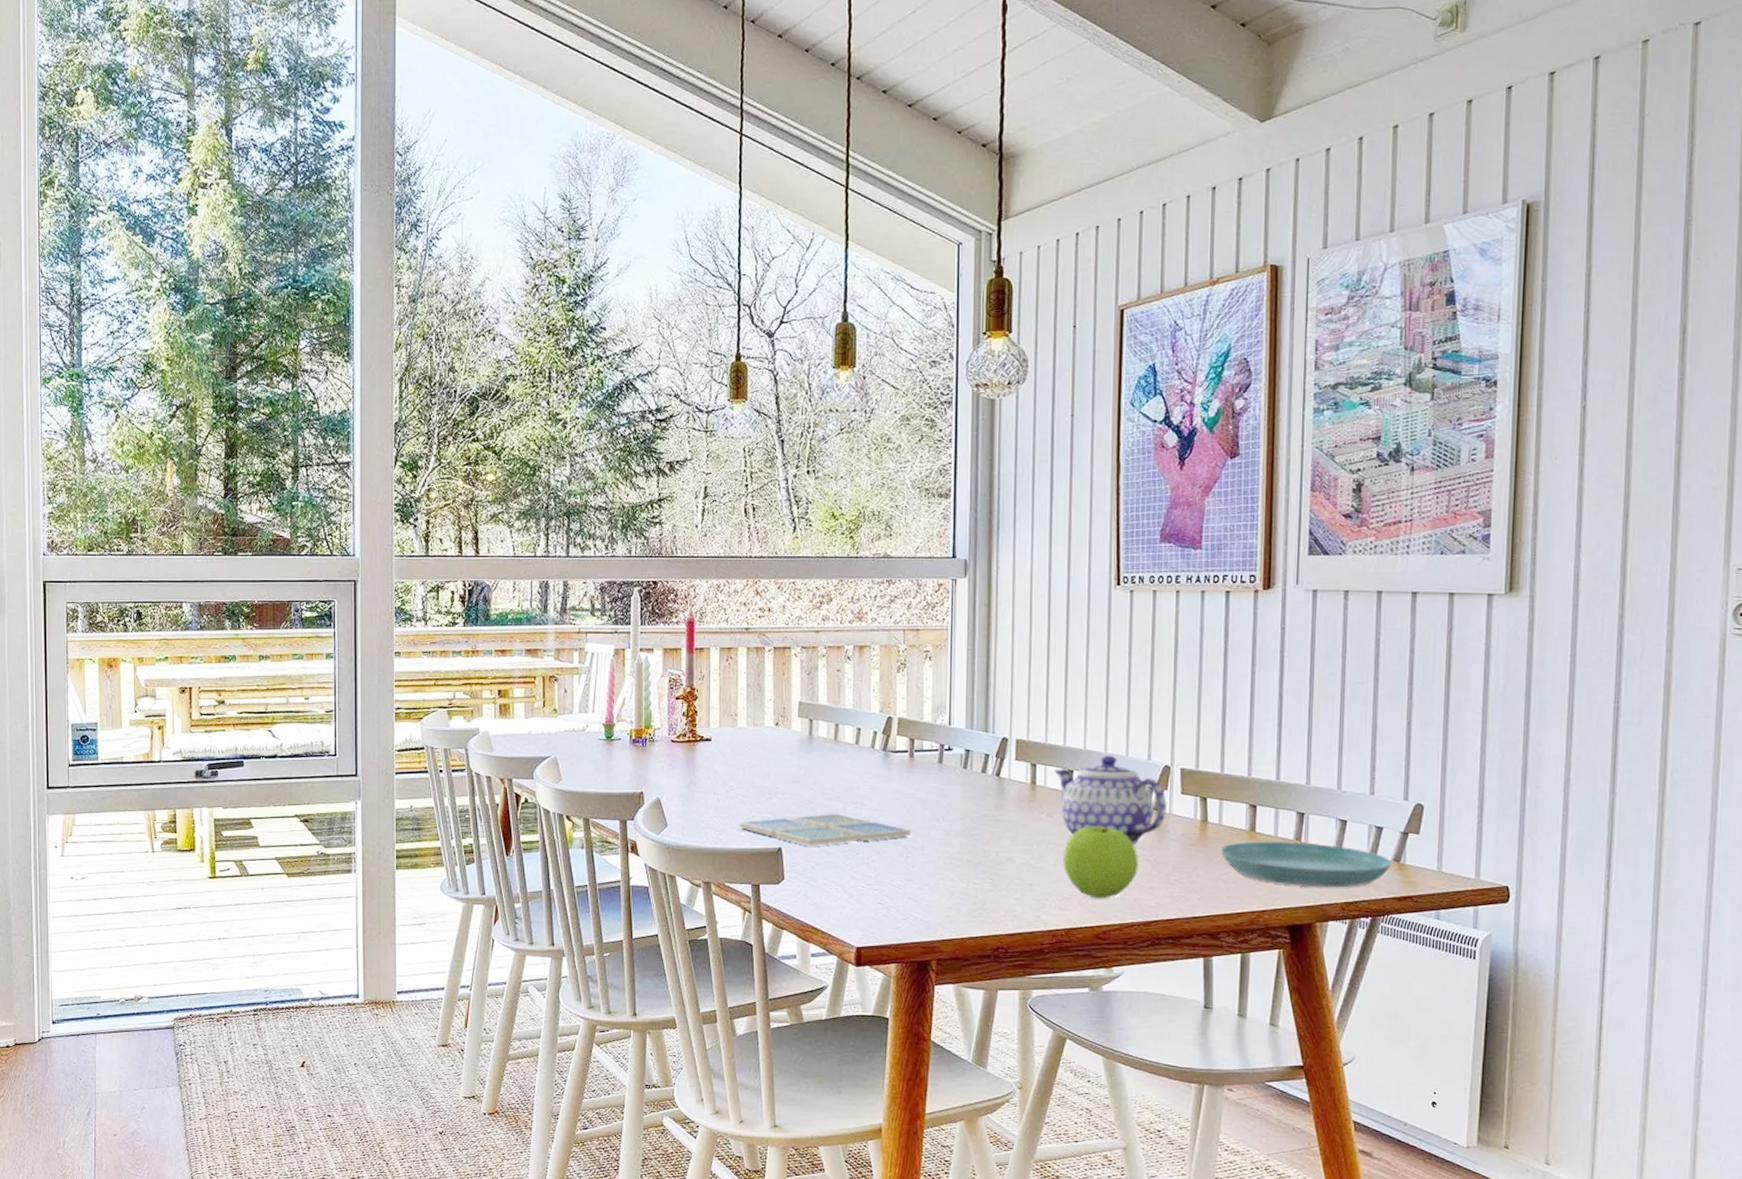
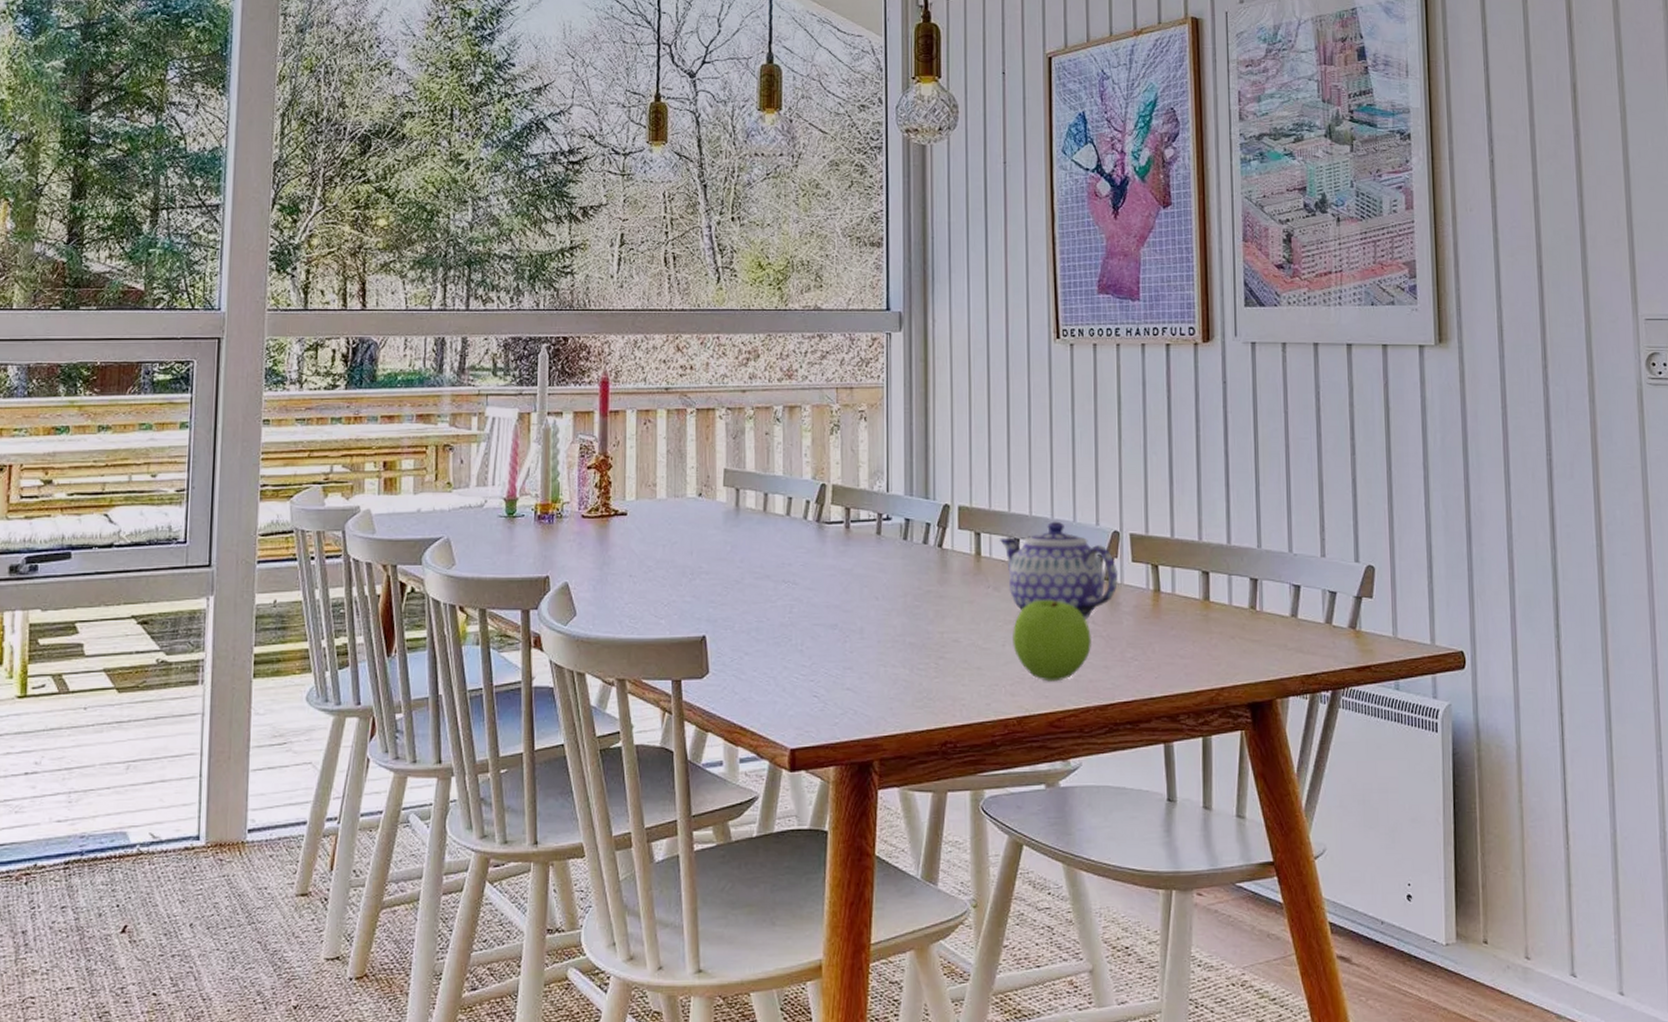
drink coaster: present [739,813,911,846] -> none [657,594,848,633]
saucer: present [1220,841,1392,888] -> none [1175,610,1348,660]

